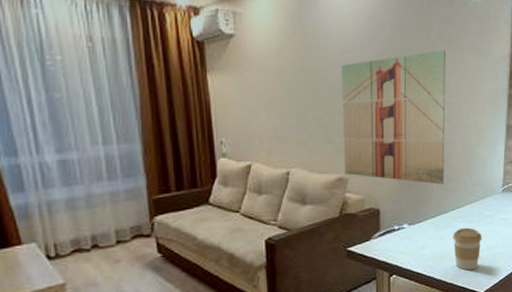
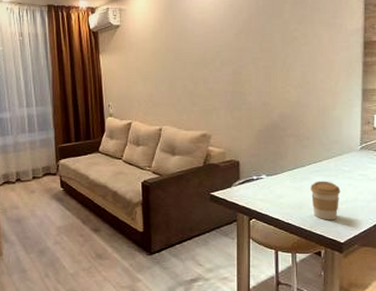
wall art: present [341,49,446,185] -> none [205,26,300,142]

